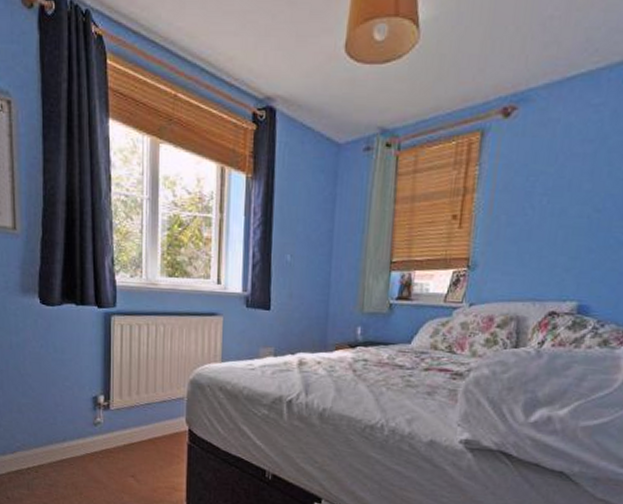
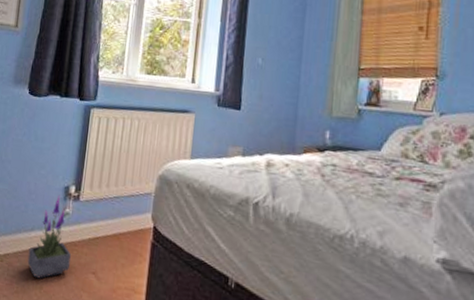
potted plant: none [63,405,107,486] -> present [27,194,71,279]

